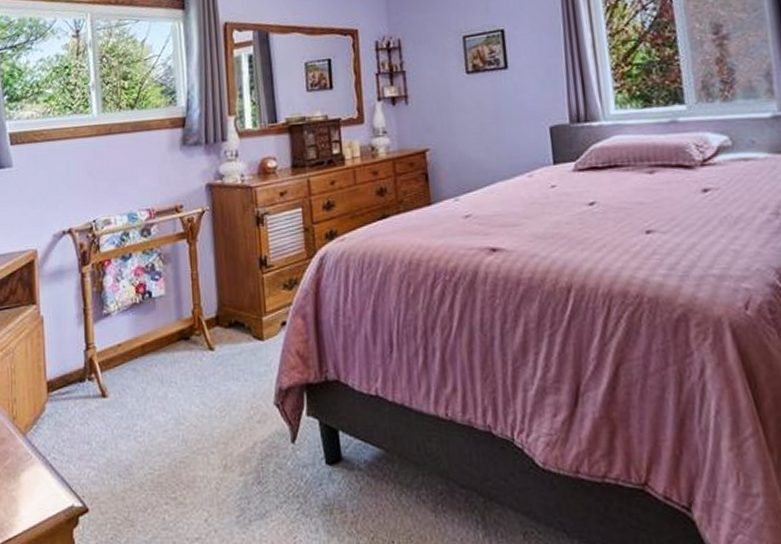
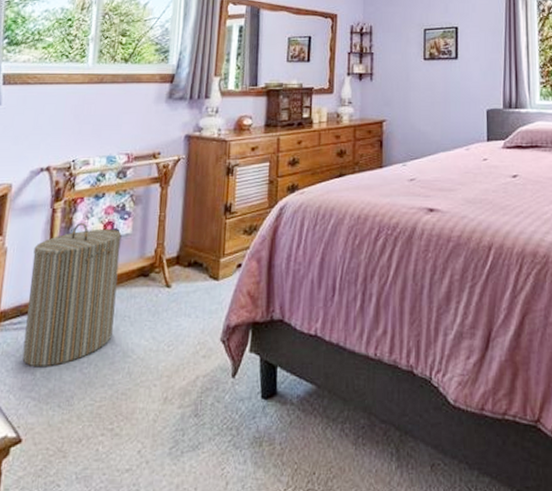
laundry hamper: none [69,285,161,437] -> present [22,222,122,368]

